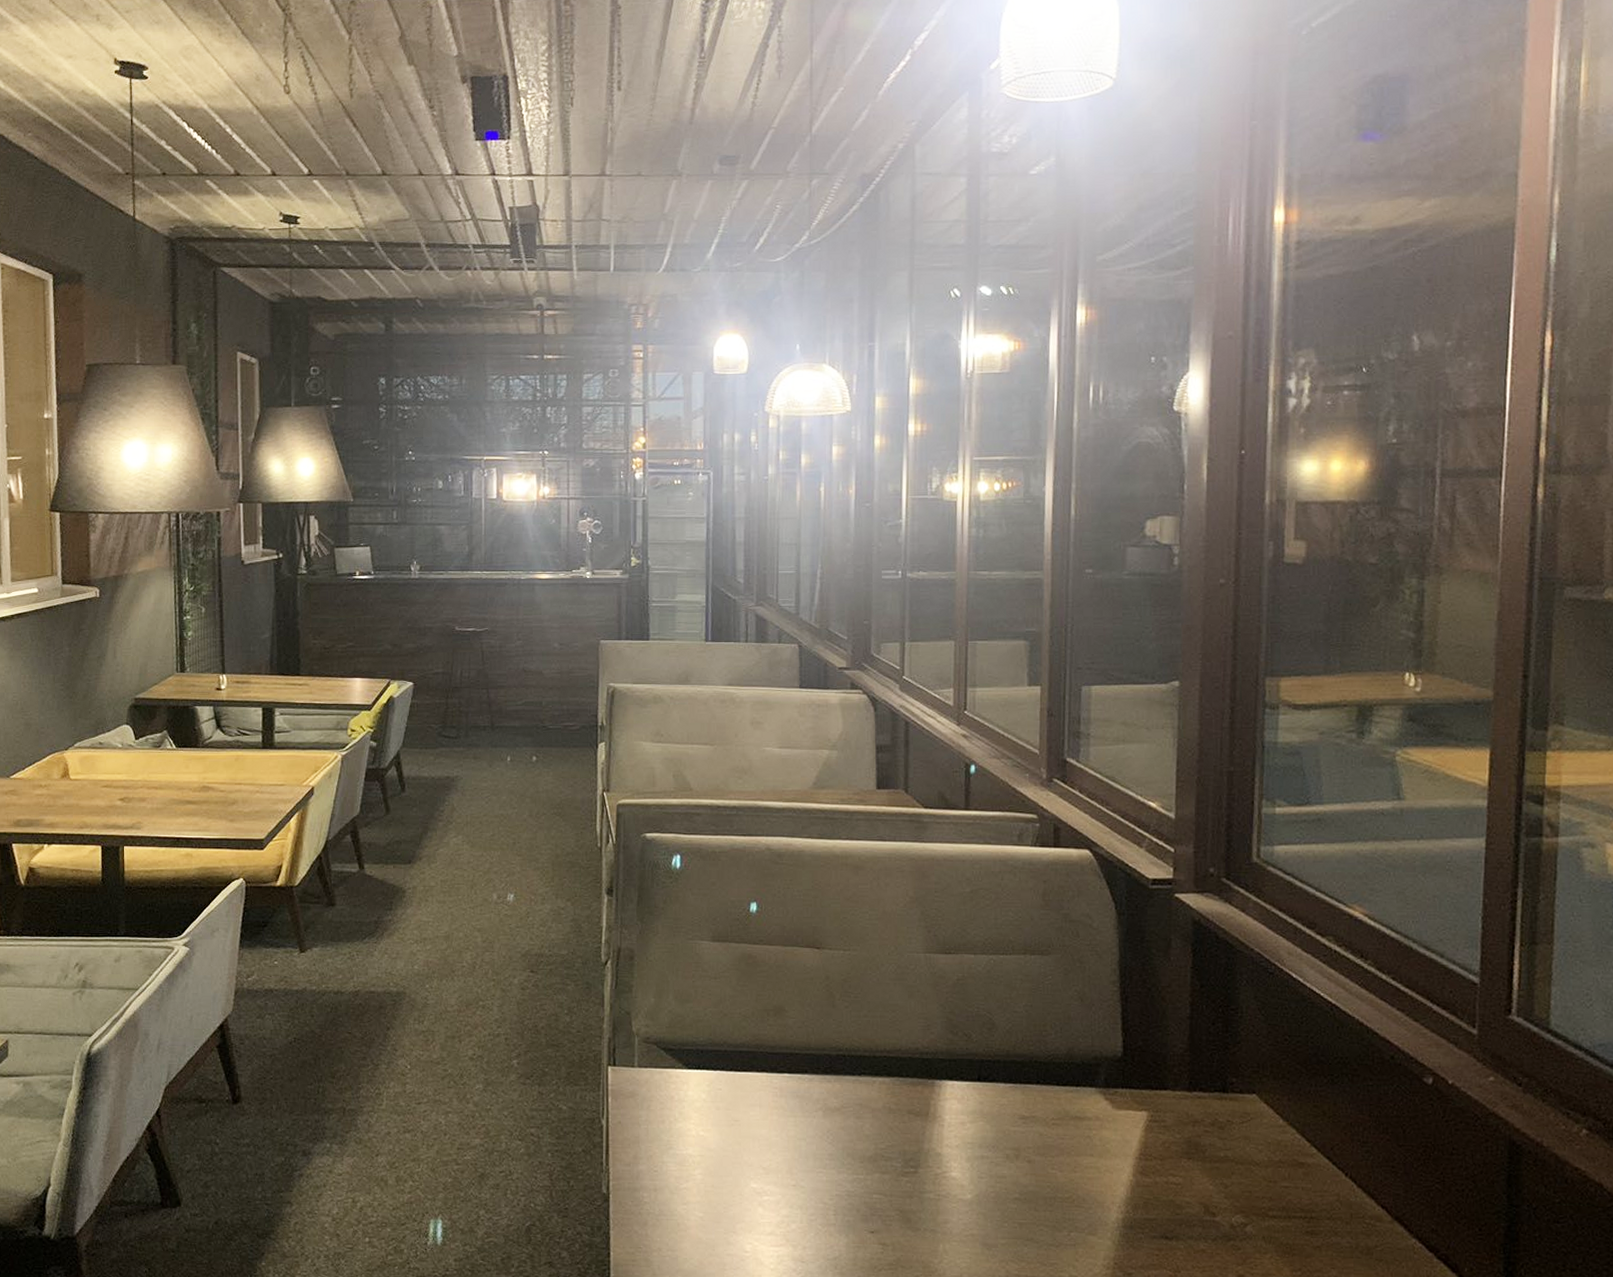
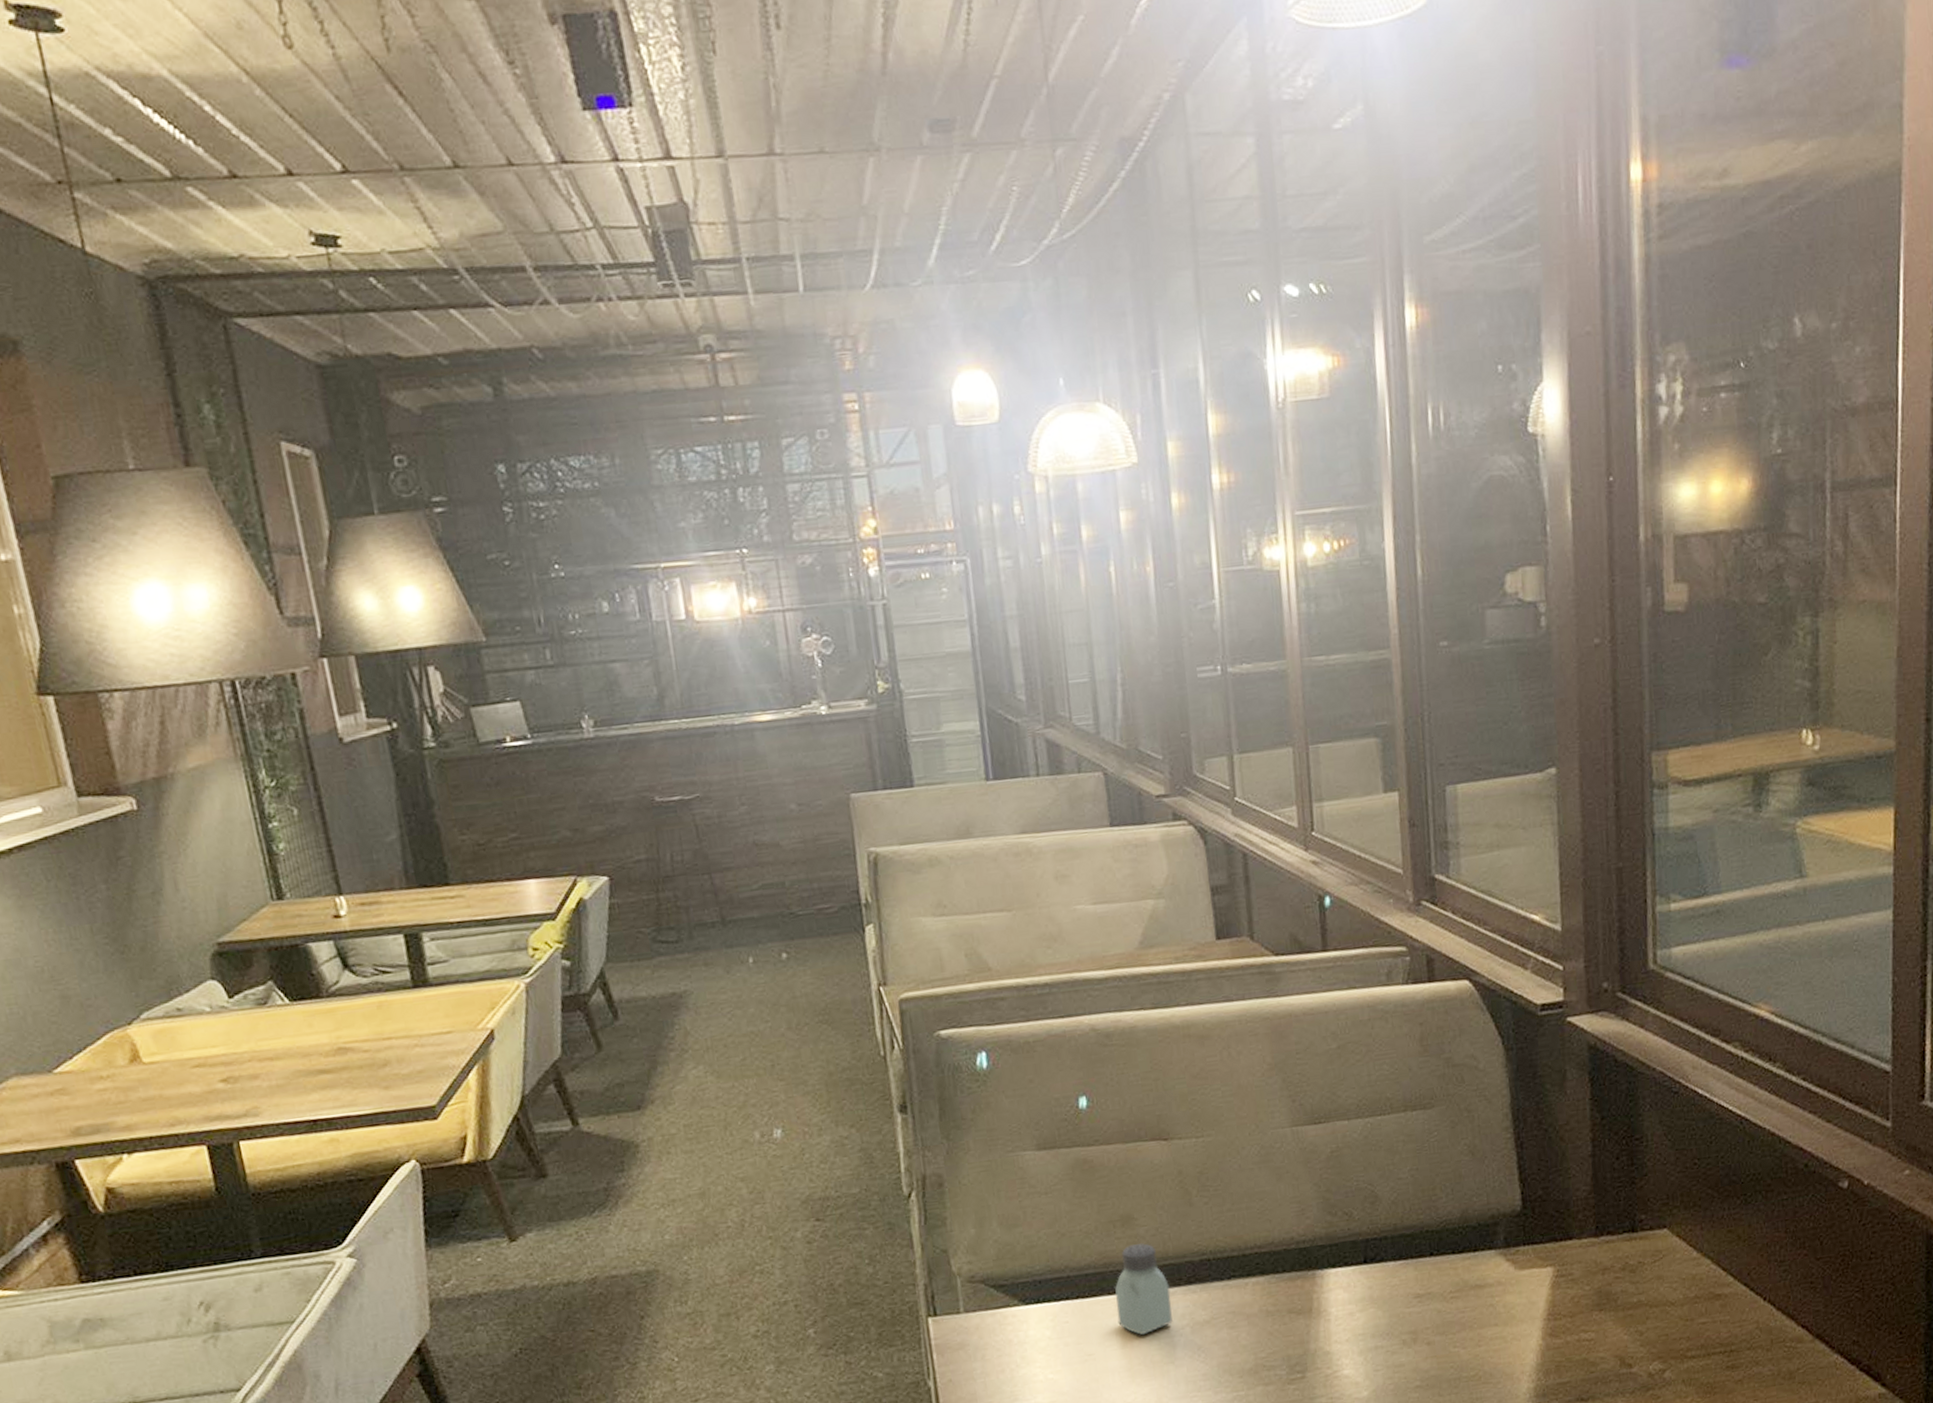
saltshaker: none [762,1033,809,1112] -> present [1115,1243,1172,1336]

